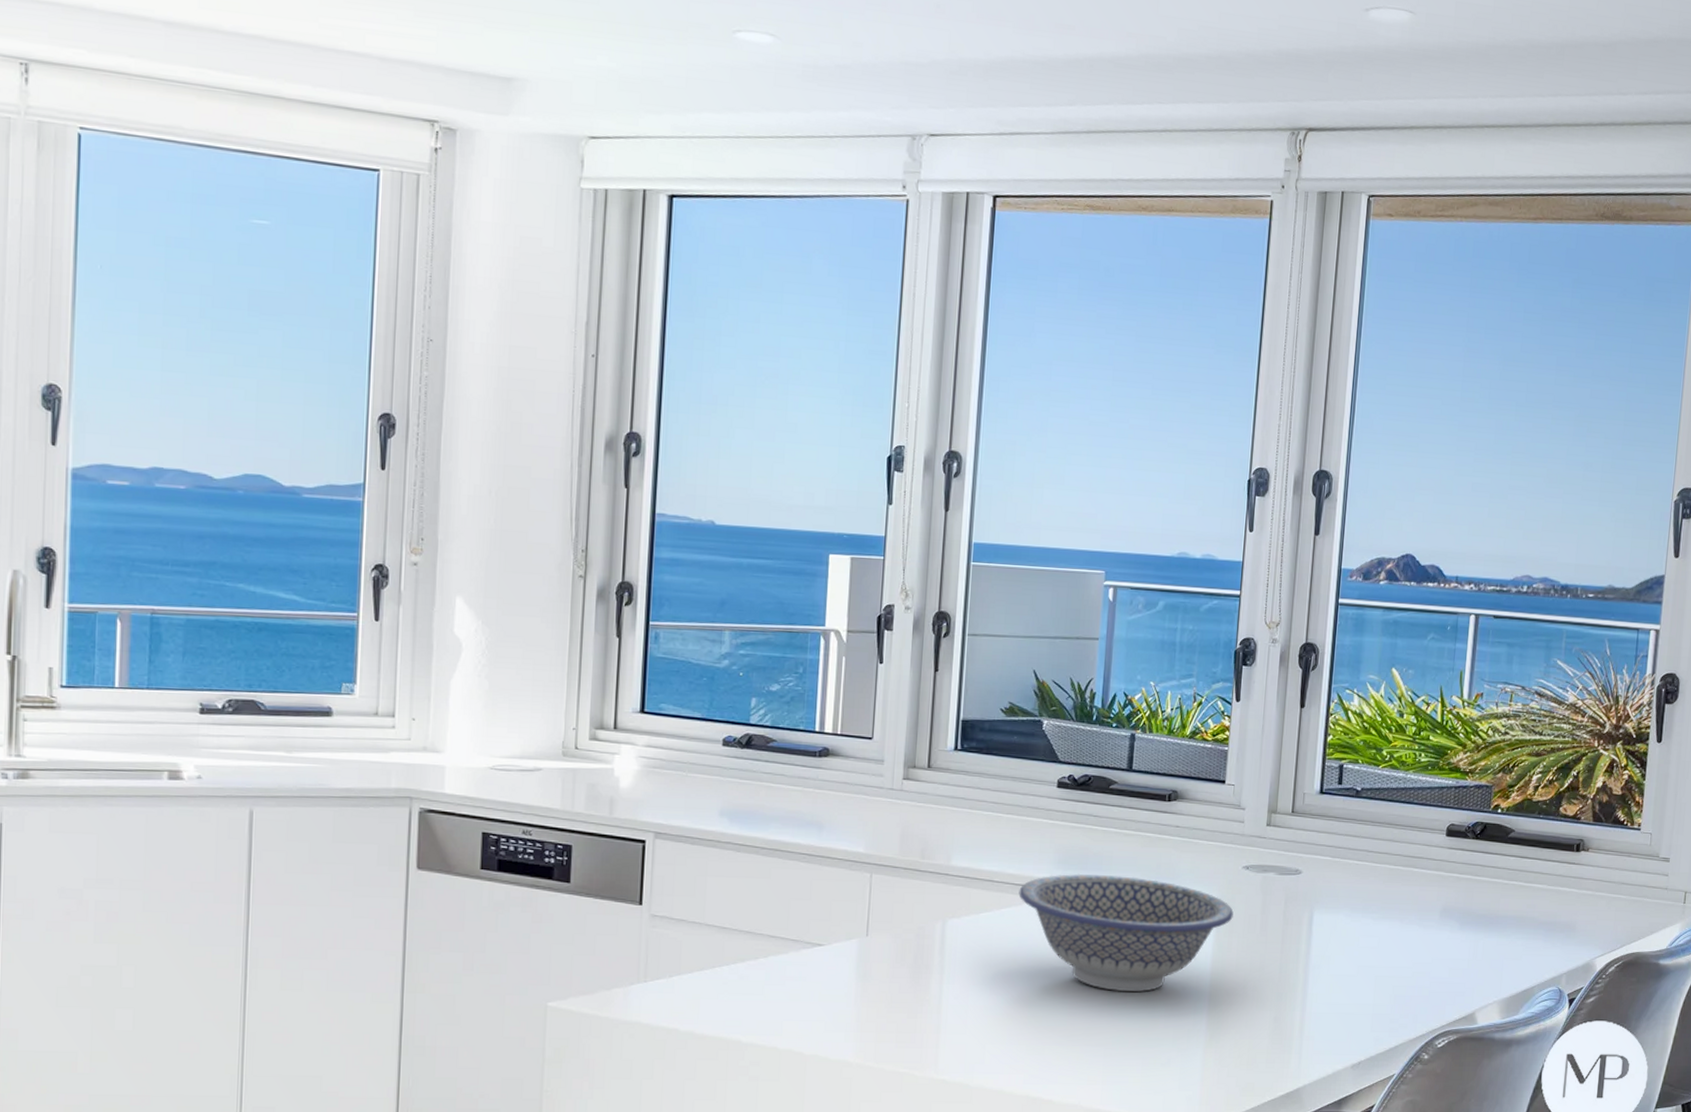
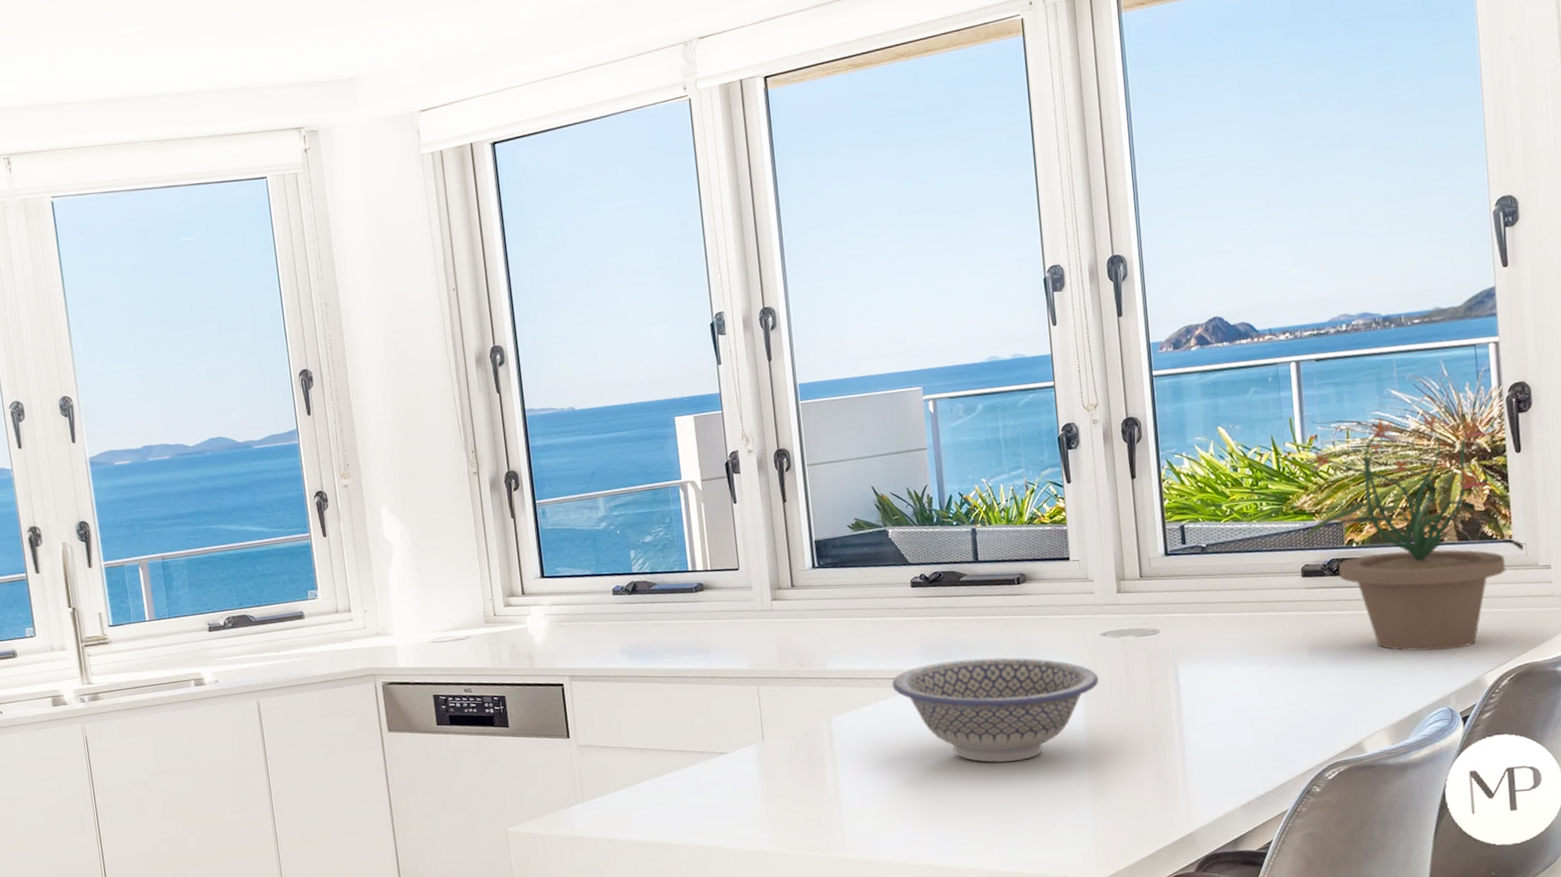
potted plant: none [1457,685,1649,929] -> present [1305,413,1524,652]

